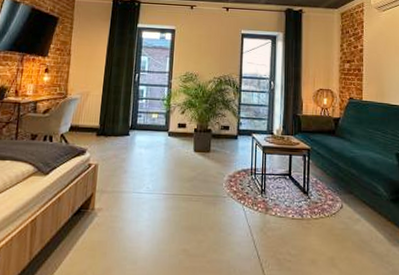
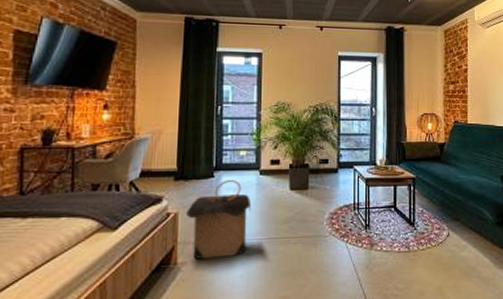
laundry hamper: none [103,138,160,208] -> present [185,179,252,259]

